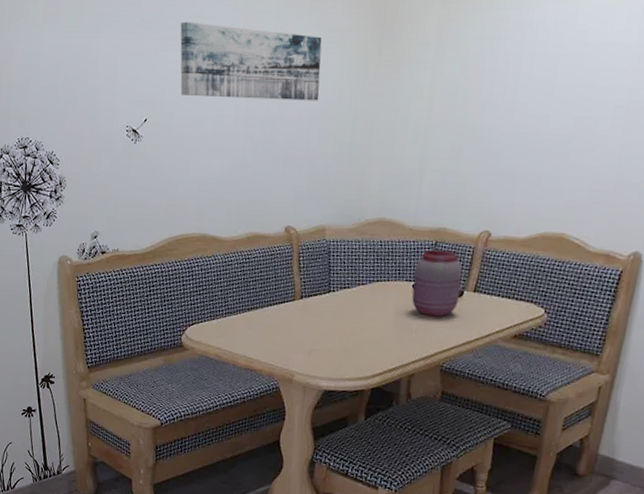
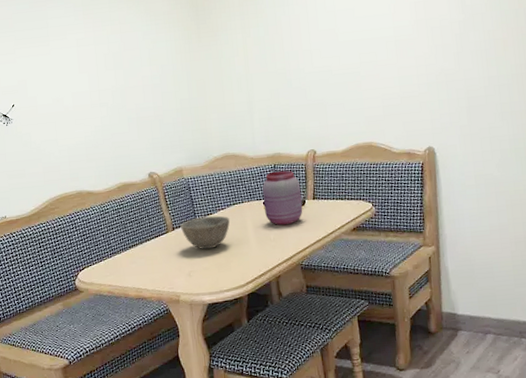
wall art: present [180,21,322,101] -> none [31,21,157,81]
bowl: none [310,288,370,329] -> present [181,215,230,250]

